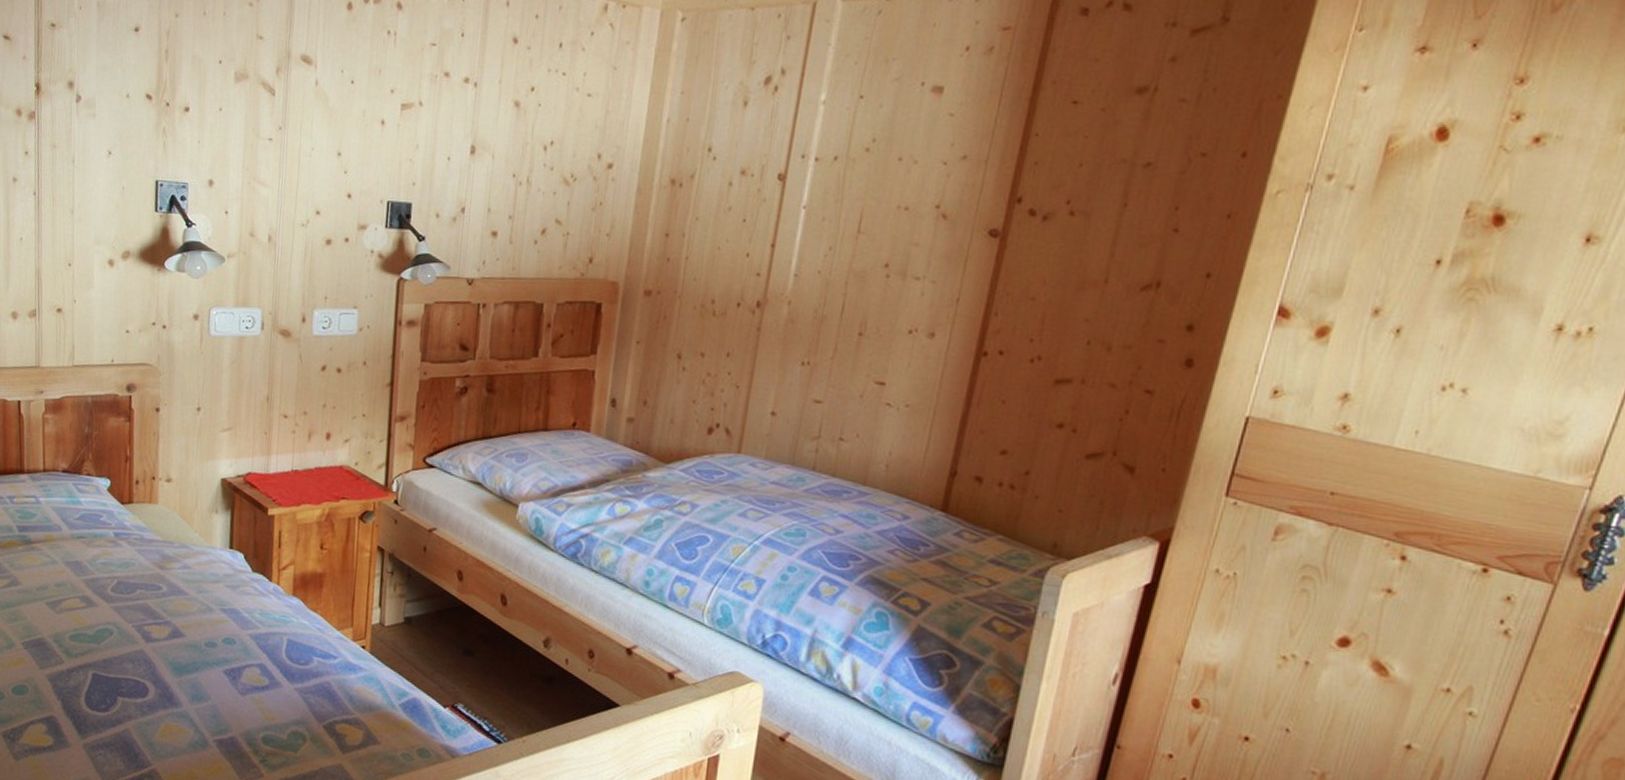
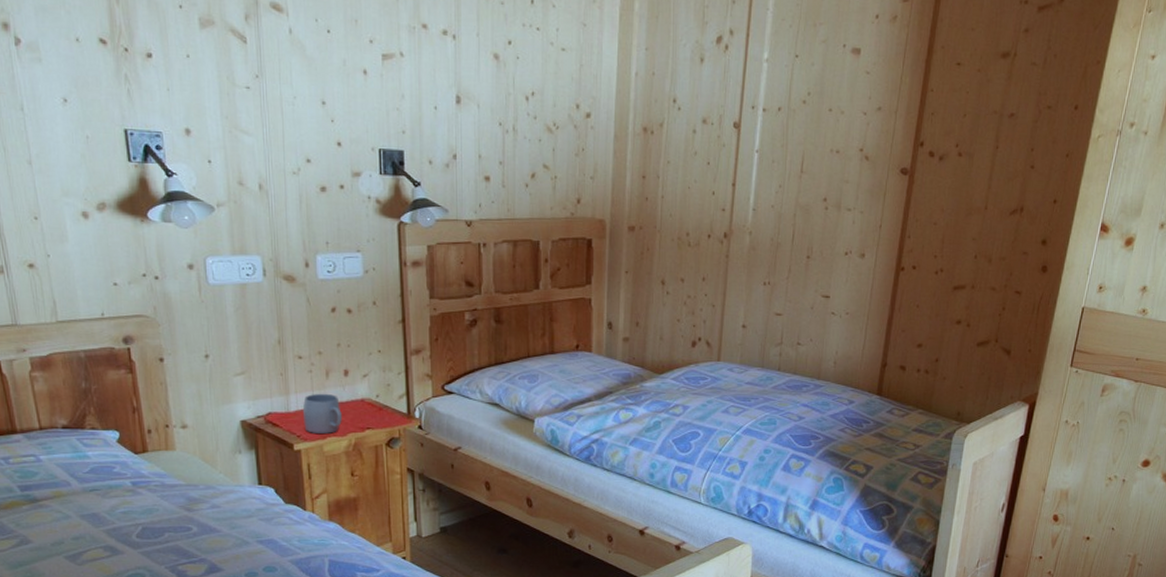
mug: none [280,456,319,500] -> present [302,393,342,434]

